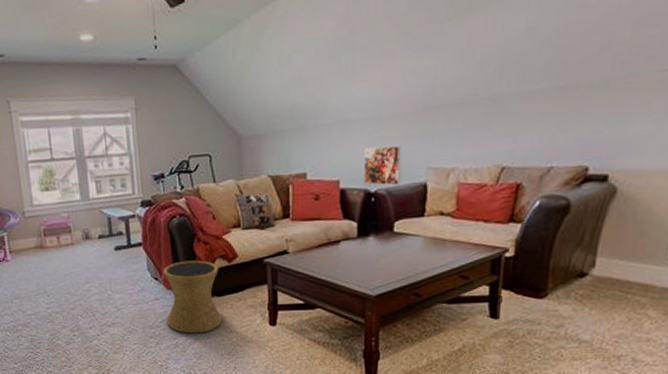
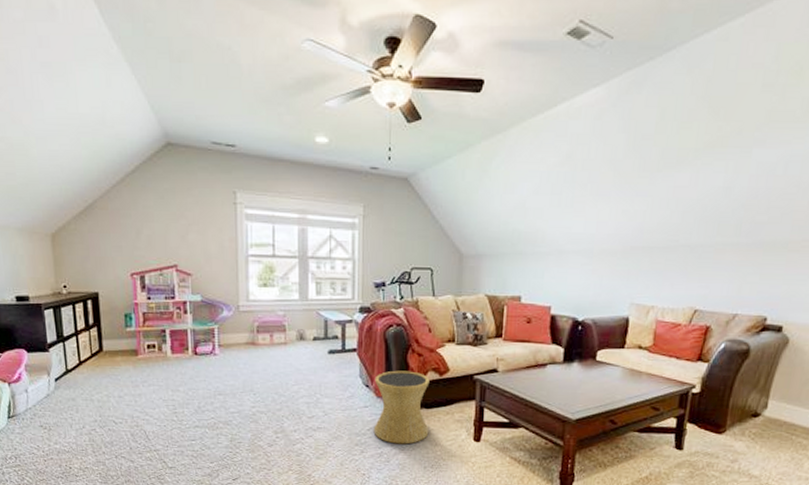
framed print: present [363,145,401,186] -> none [573,279,609,317]

